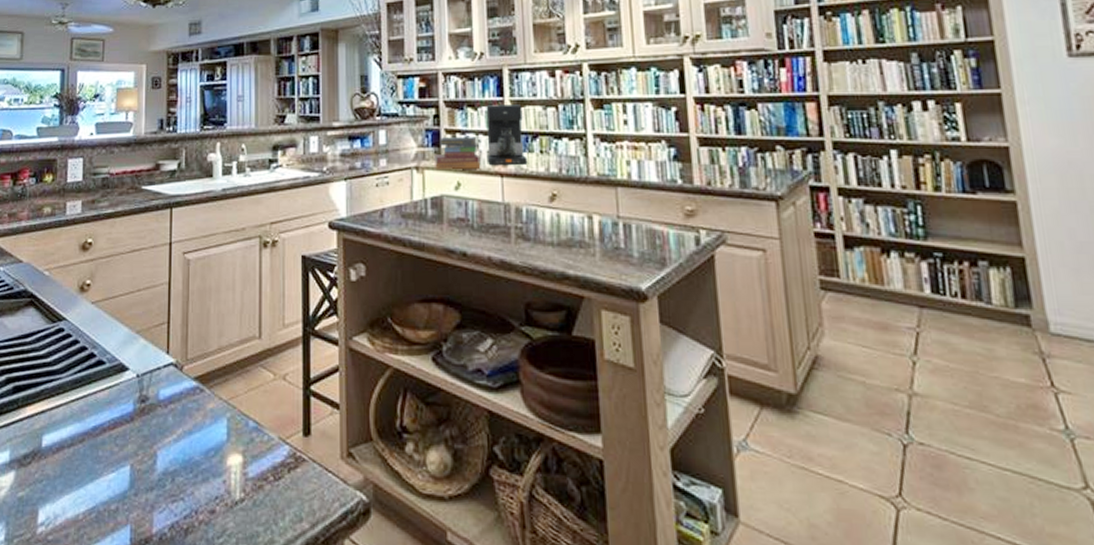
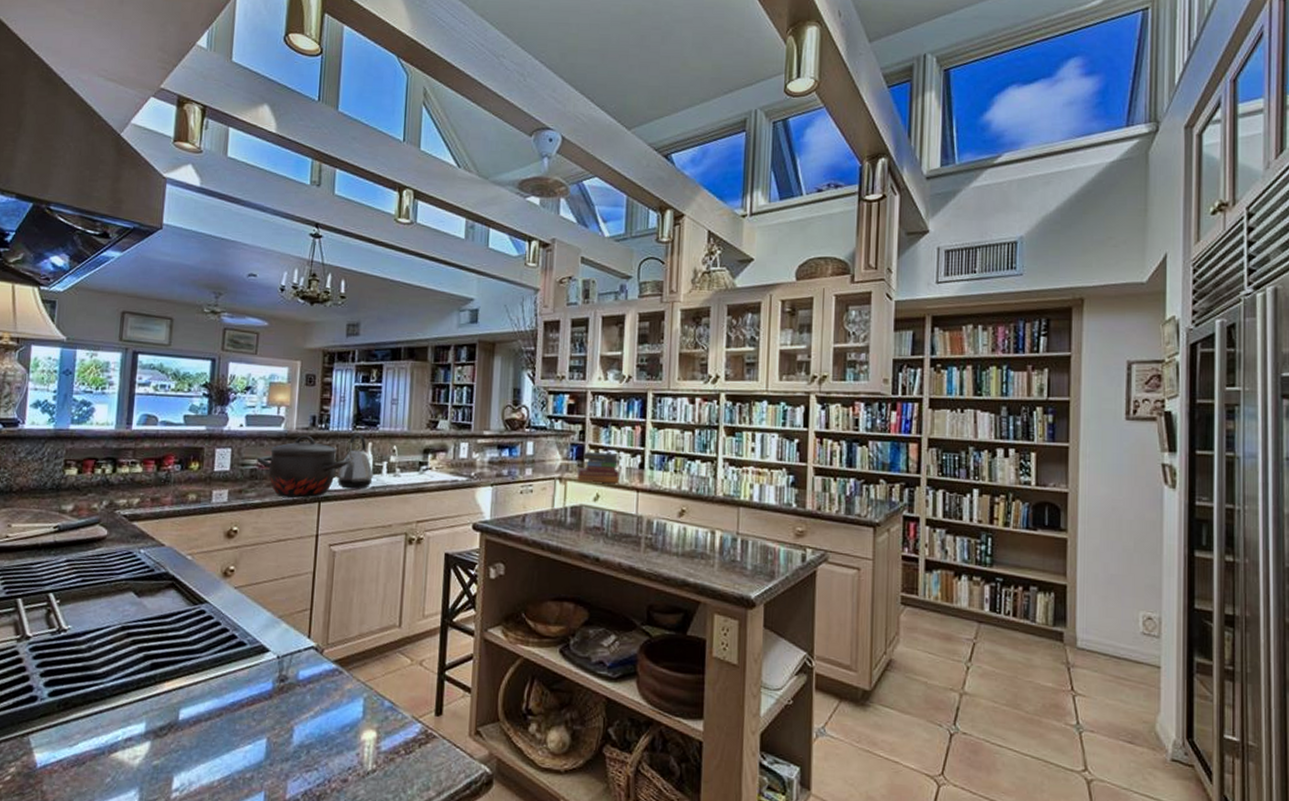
cooking pot: none [107,139,199,205] -> present [256,435,349,498]
kettle: none [187,133,224,191] -> present [337,433,374,488]
coffee maker: present [486,104,528,166] -> none [625,425,662,483]

